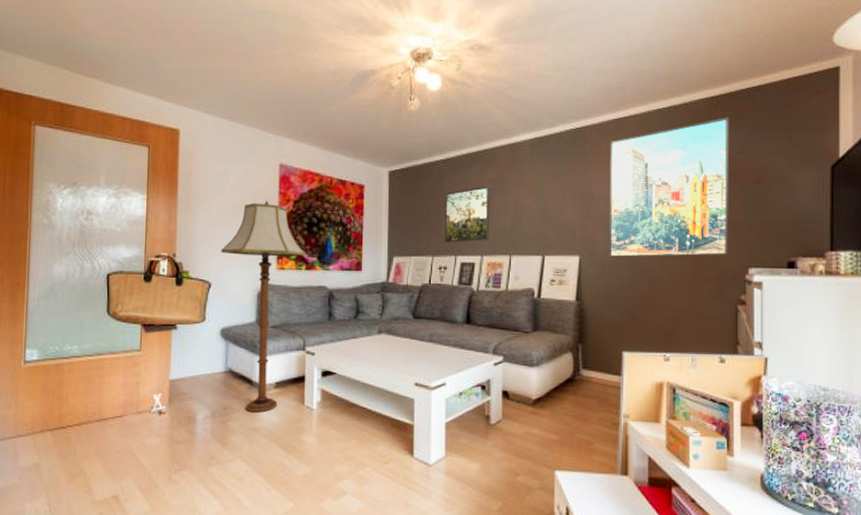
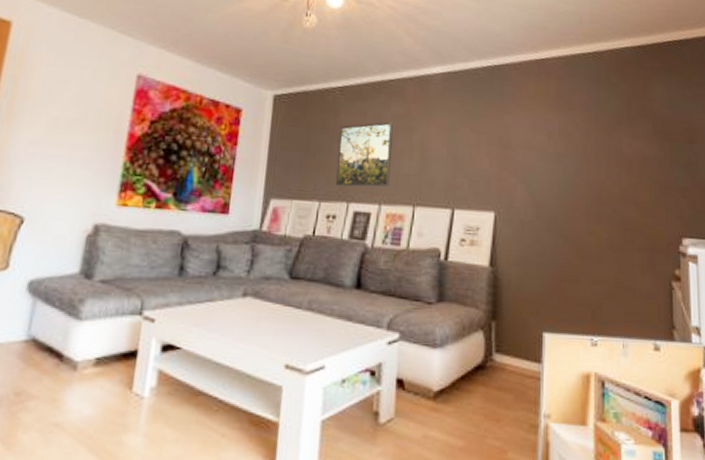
floor lamp: present [221,200,306,413] -> none [44,117,158,401]
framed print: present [609,116,730,258] -> none [529,68,661,223]

